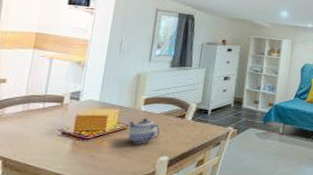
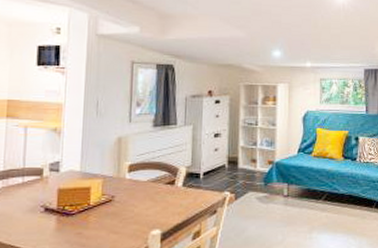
teapot: present [128,118,161,144] -> none [113,187,149,217]

